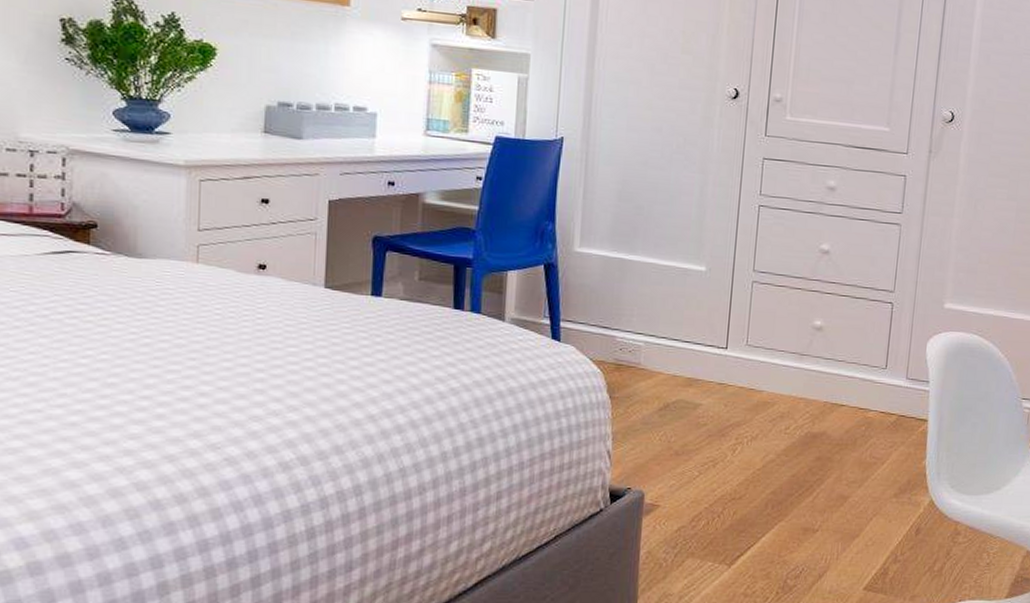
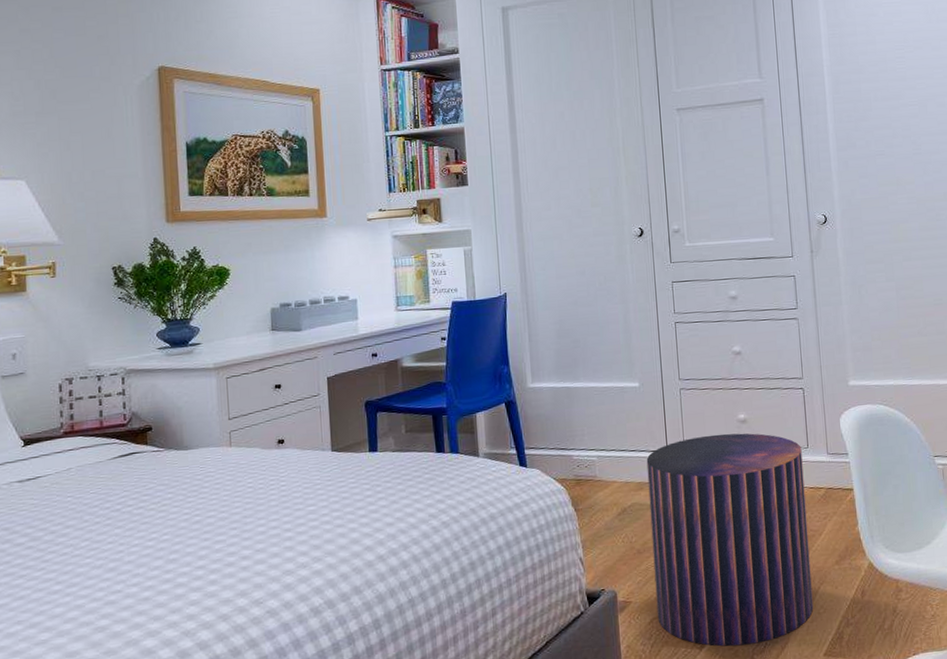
stool: none [686,338,879,568] -> present [646,433,814,647]

